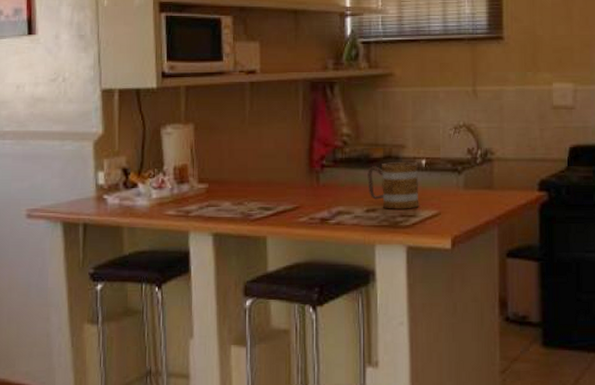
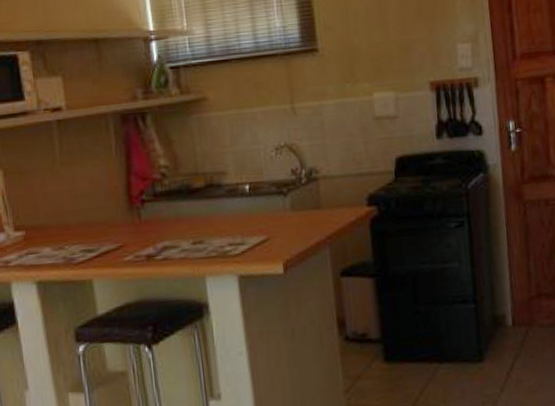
mug: present [367,162,419,209] -> none [190,188,247,239]

